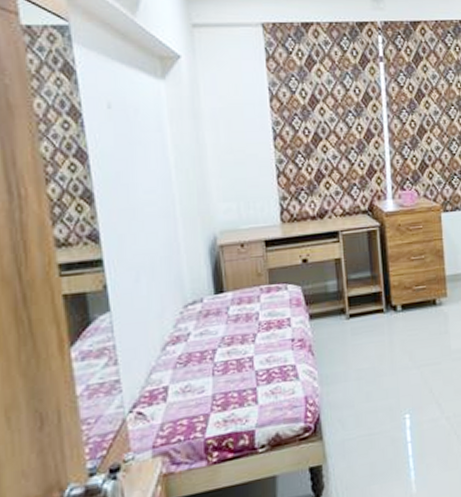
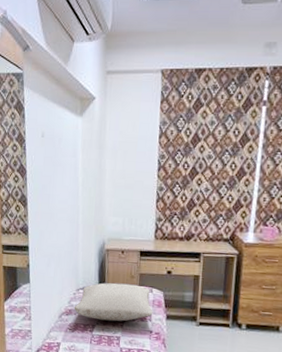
pillow: none [182,284,292,342] -> present [74,283,153,322]

